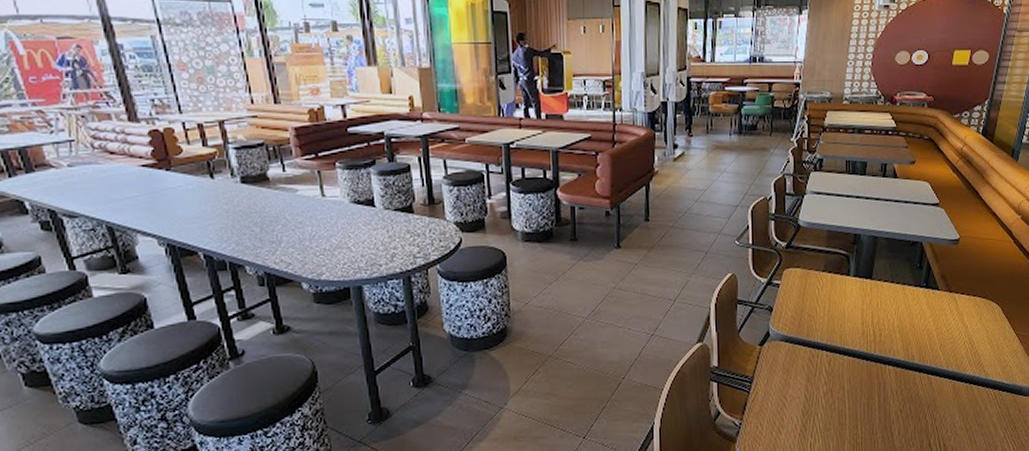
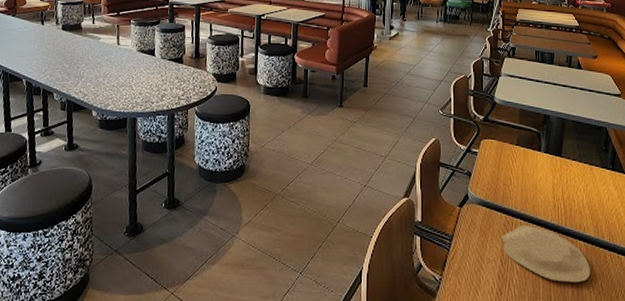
plate: none [806,356,899,410] -> present [501,225,590,283]

